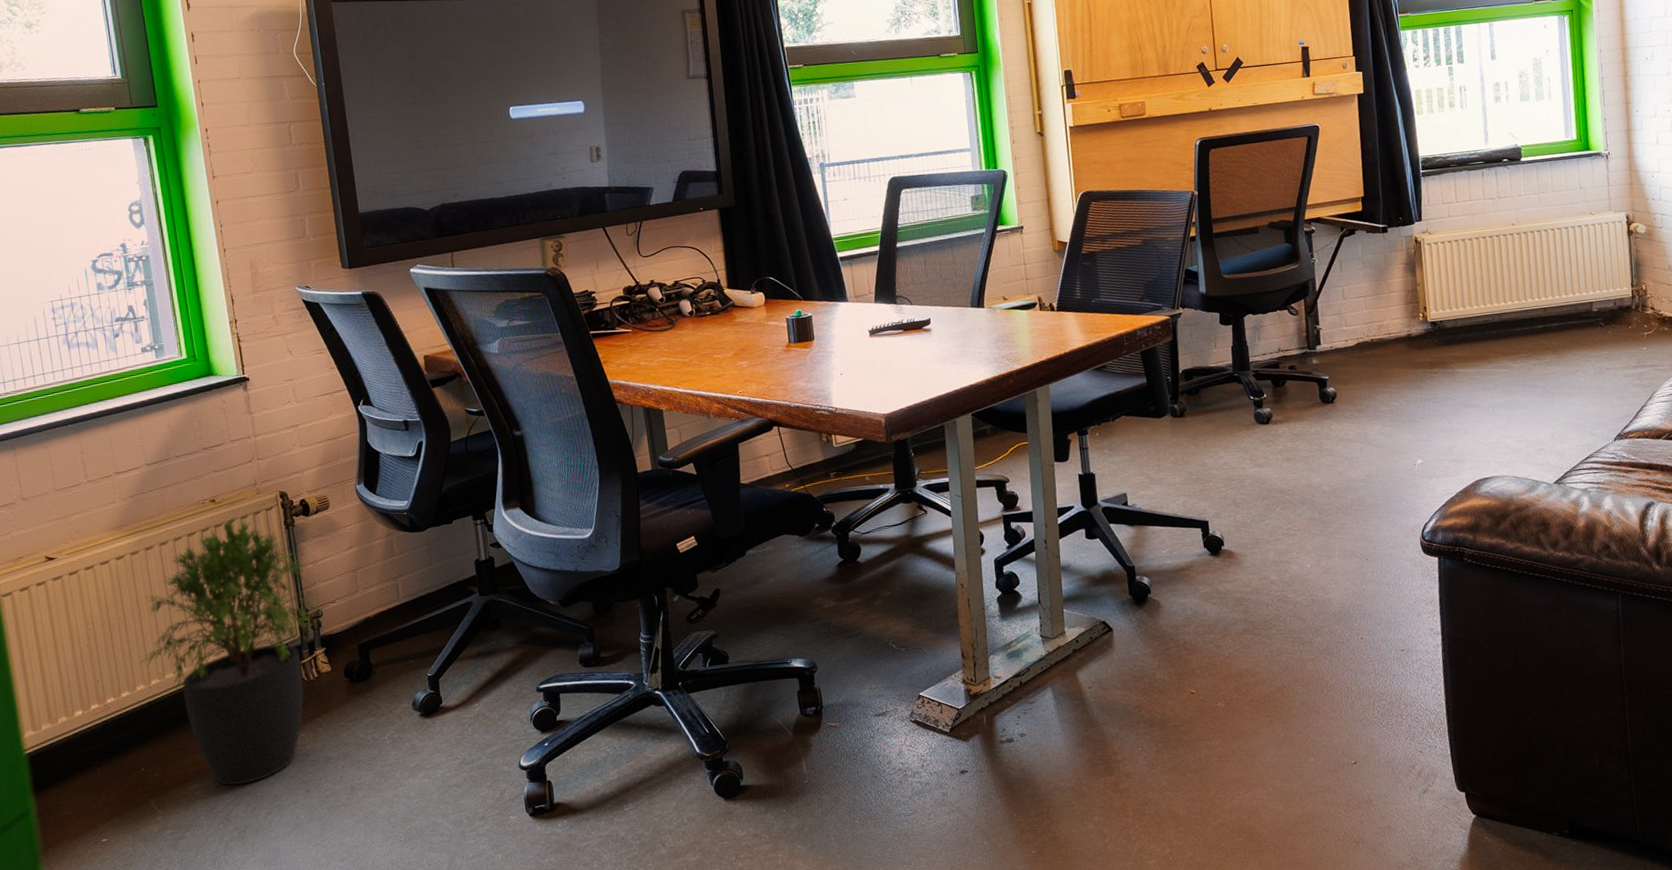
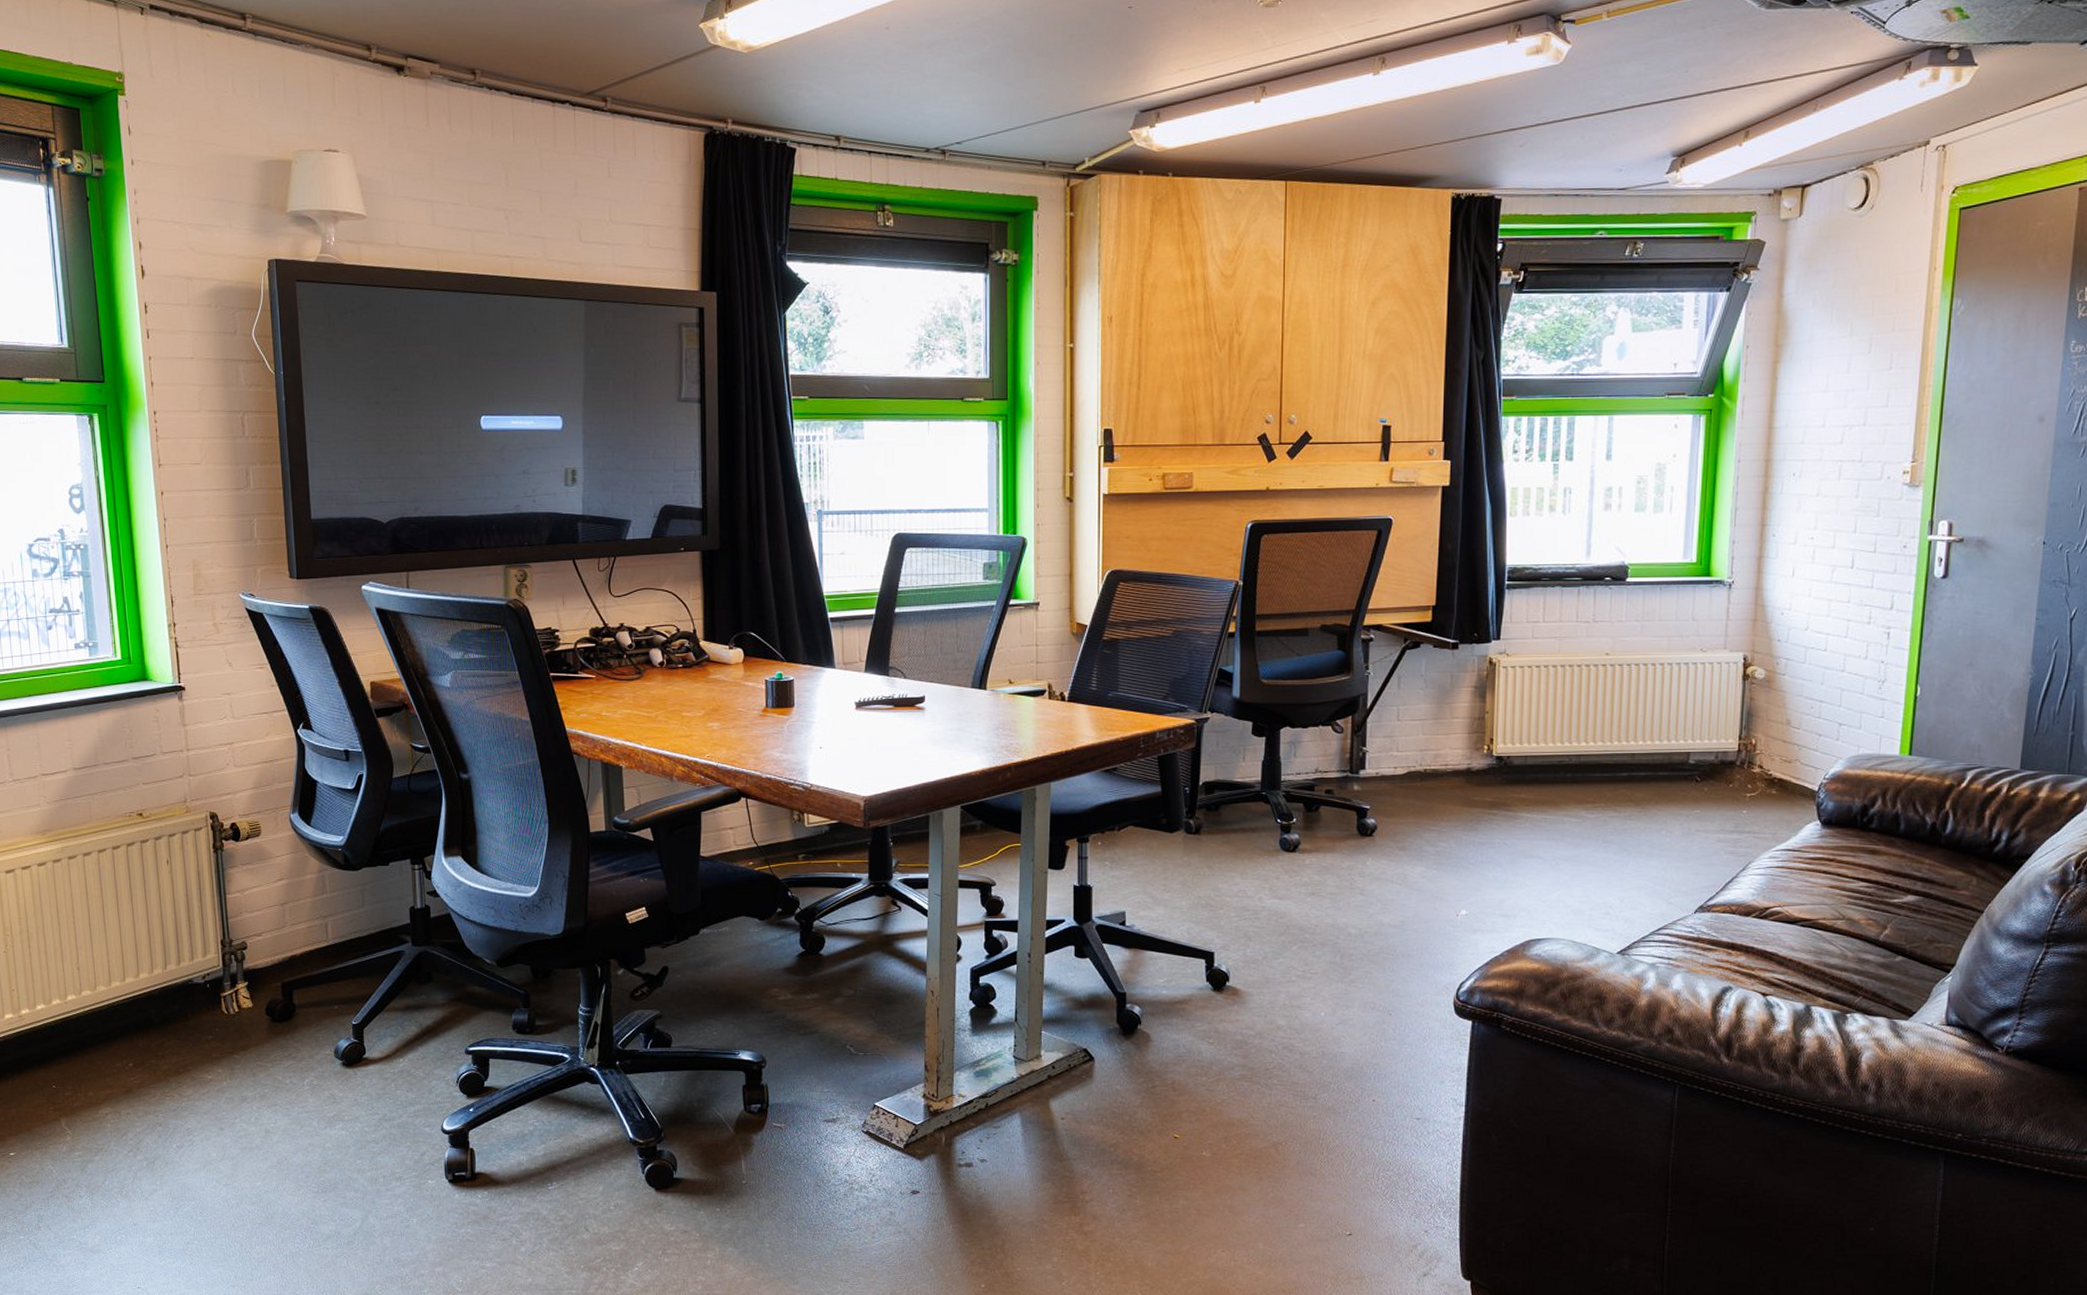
potted plant: present [140,519,326,786] -> none [57,836,252,1115]

